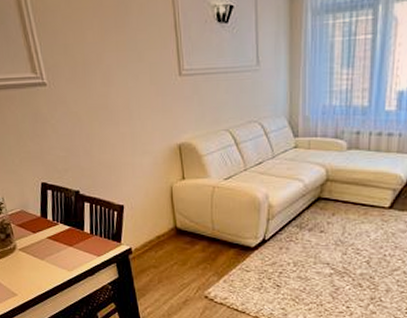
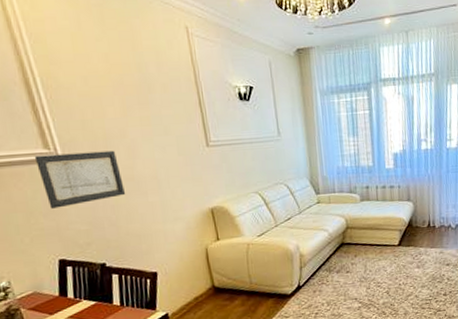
wall art: none [24,77,100,133] -> present [34,150,126,209]

